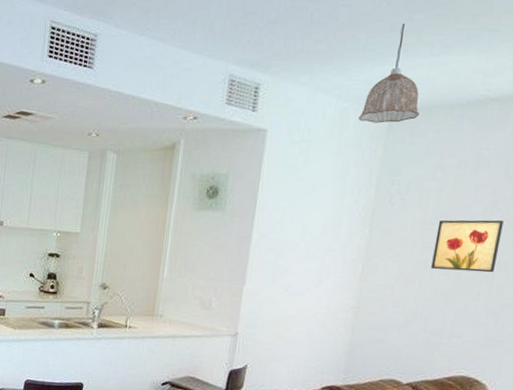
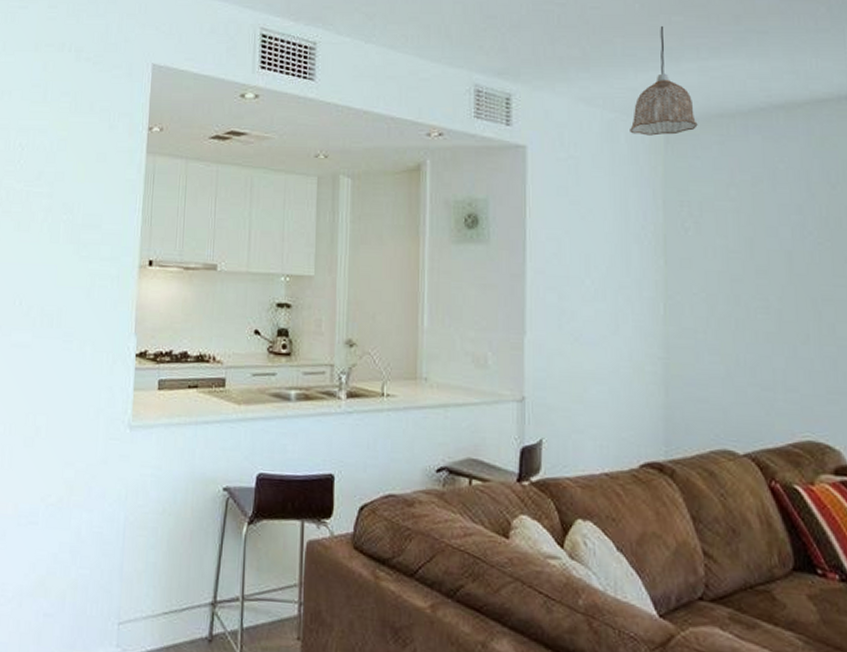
wall art: present [431,220,504,273] -> none [743,244,820,309]

